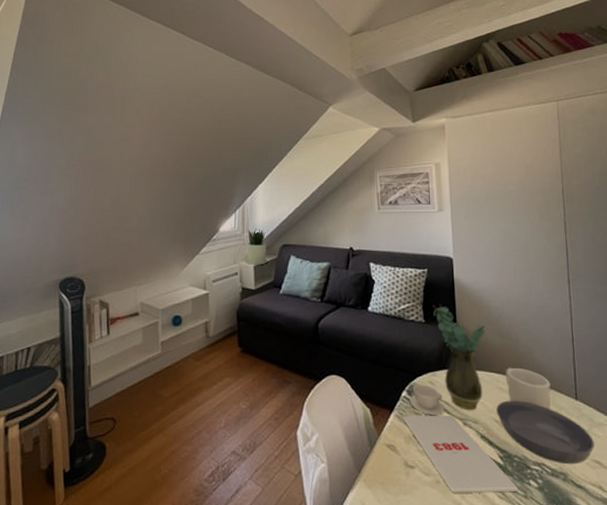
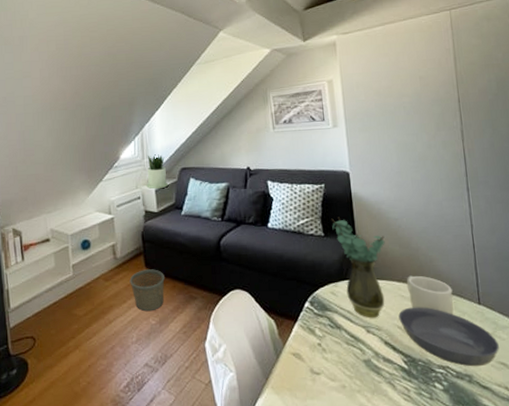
basket: none [221,350,258,395] -> present [129,269,165,312]
magazine: present [403,415,519,493] -> none [306,323,424,397]
teacup: present [409,384,445,415] -> none [312,295,348,324]

